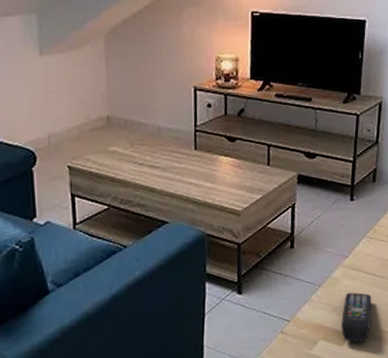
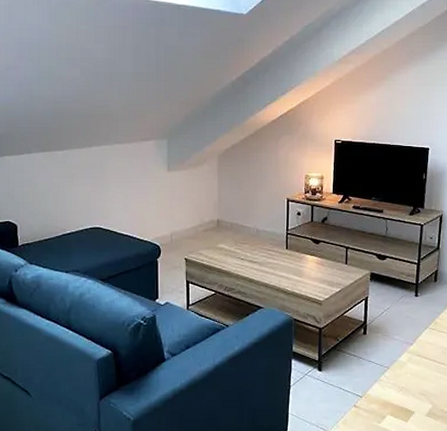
remote control: present [341,292,372,343] -> none [407,375,433,420]

